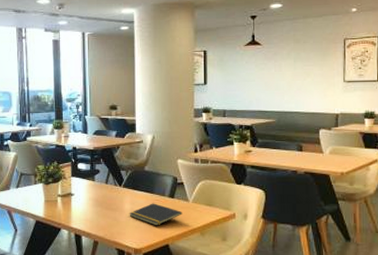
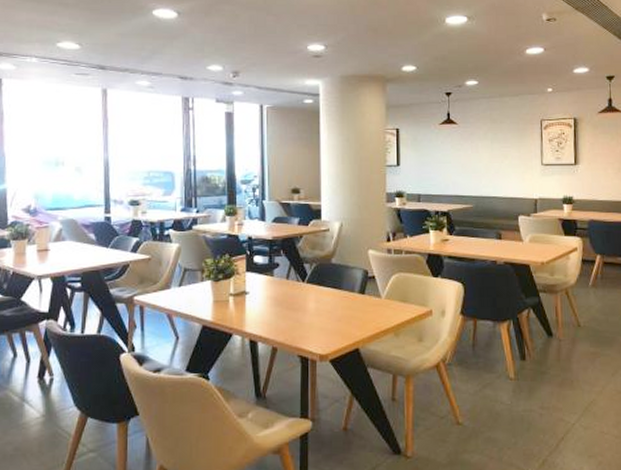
notepad: present [129,203,182,226] -> none [313,300,374,327]

